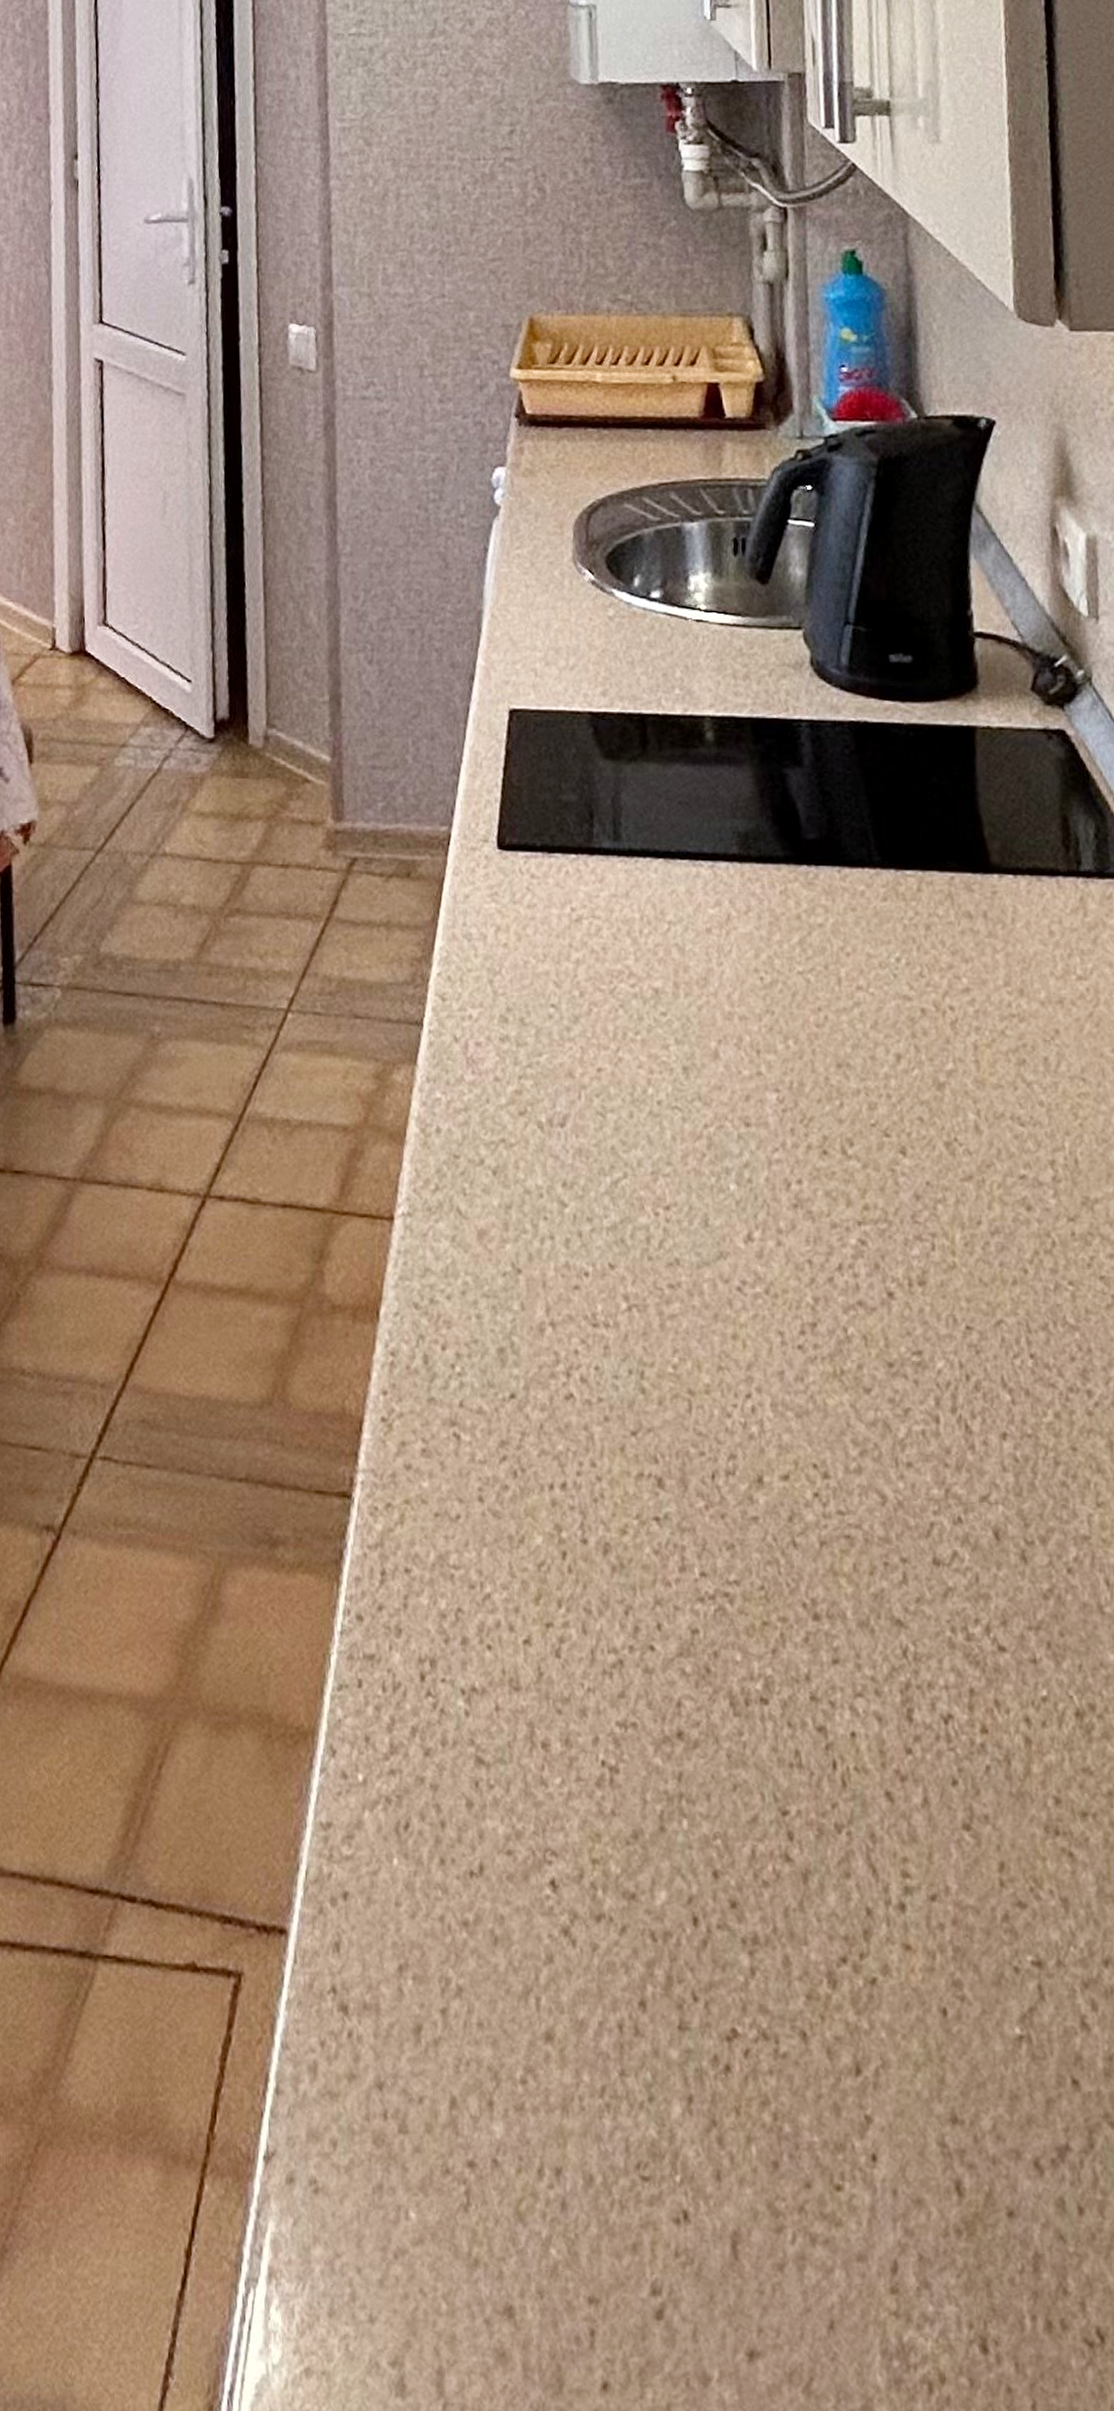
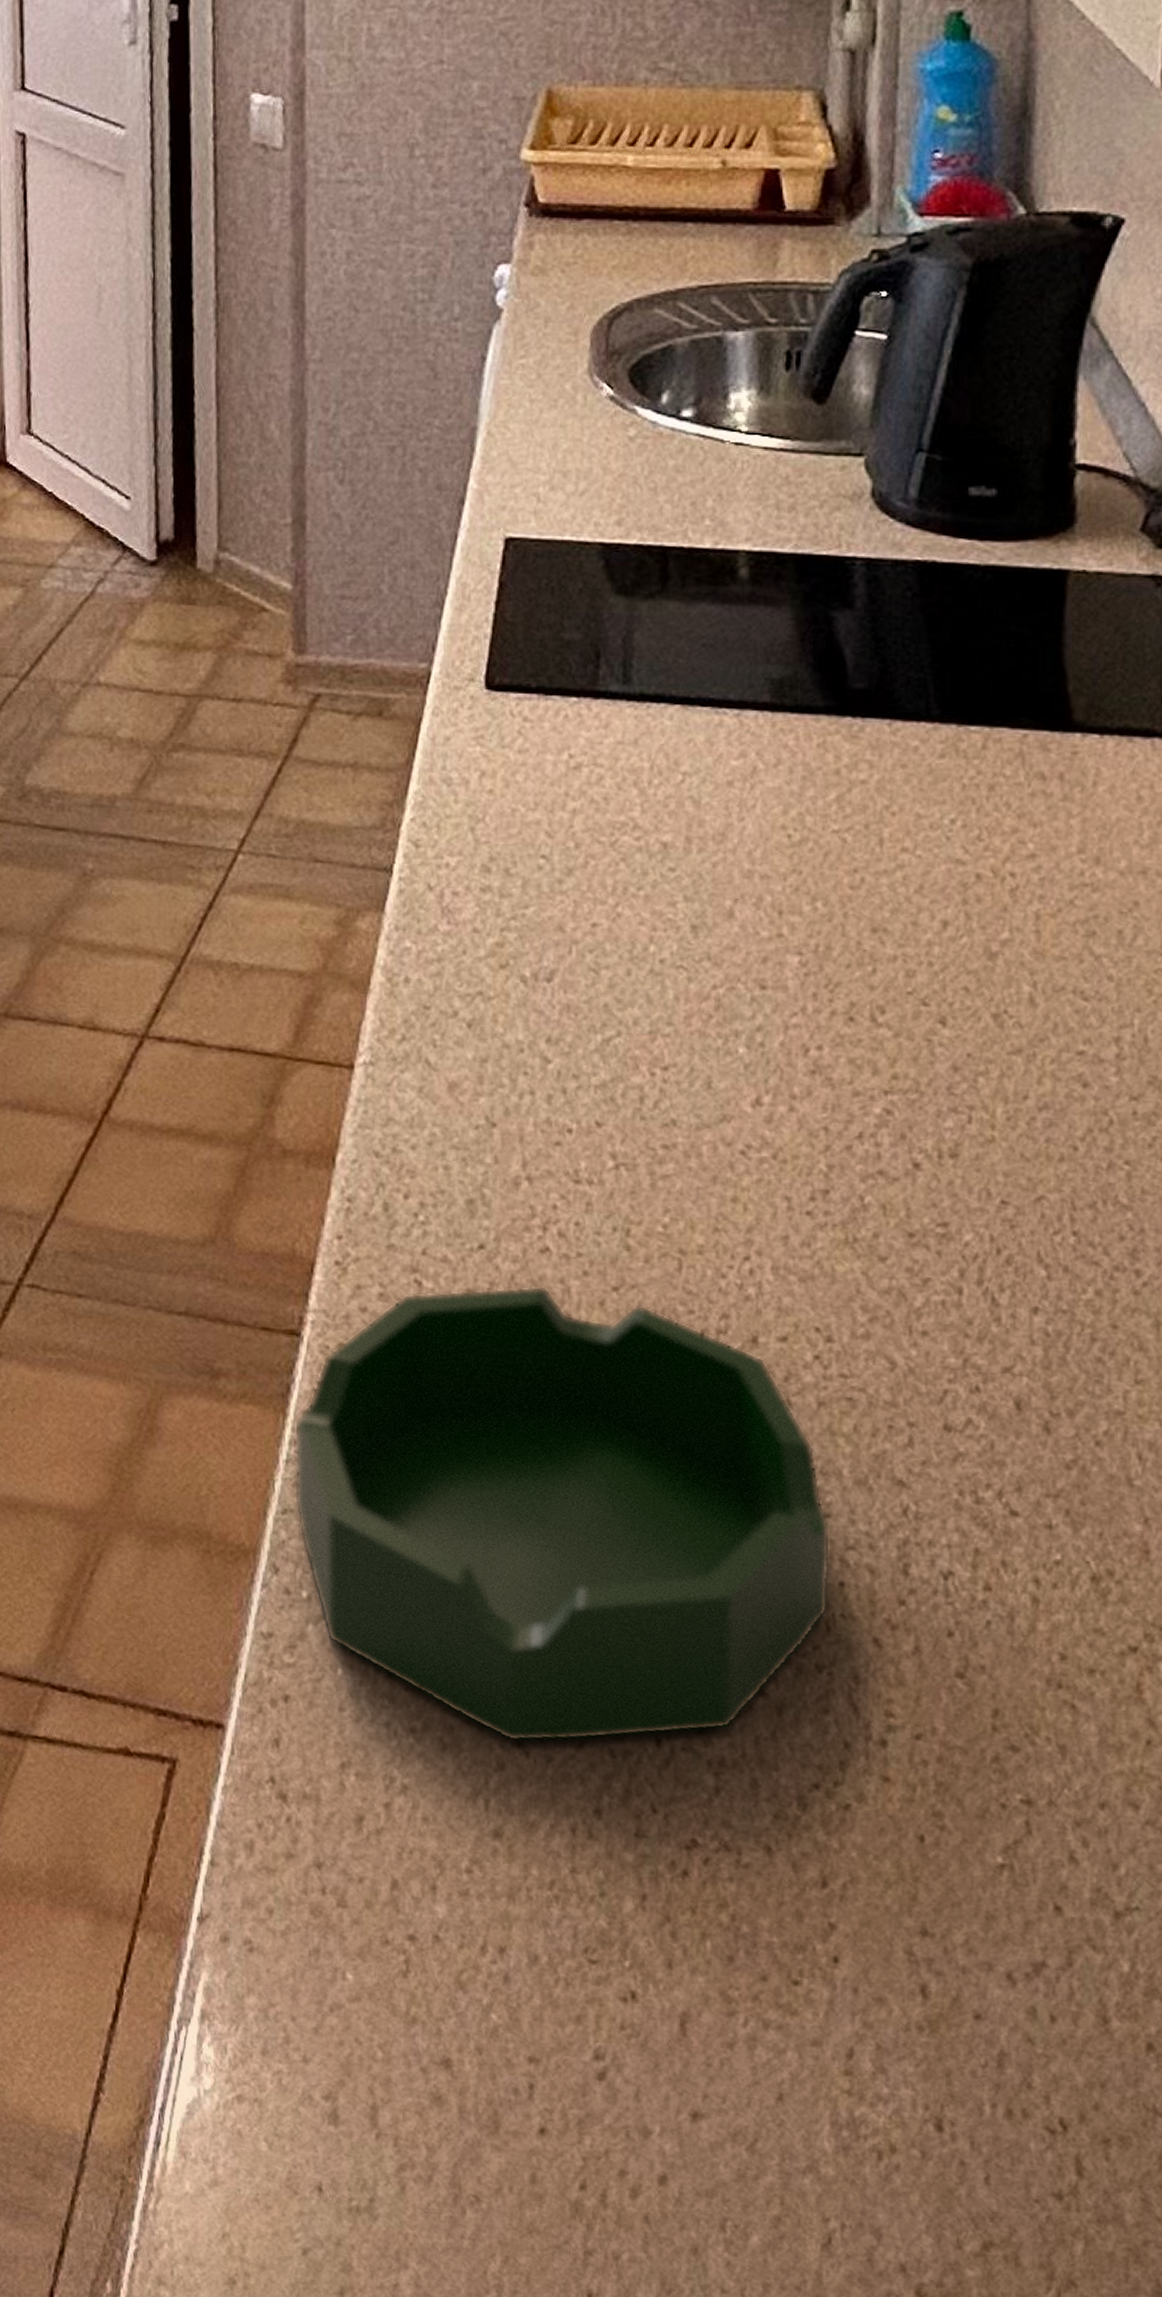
bowl: none [347,1434,844,1930] -> present [293,1285,831,1742]

